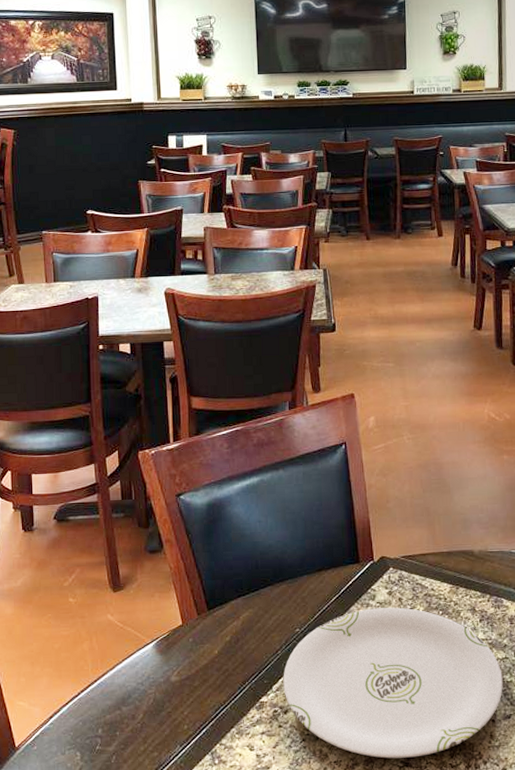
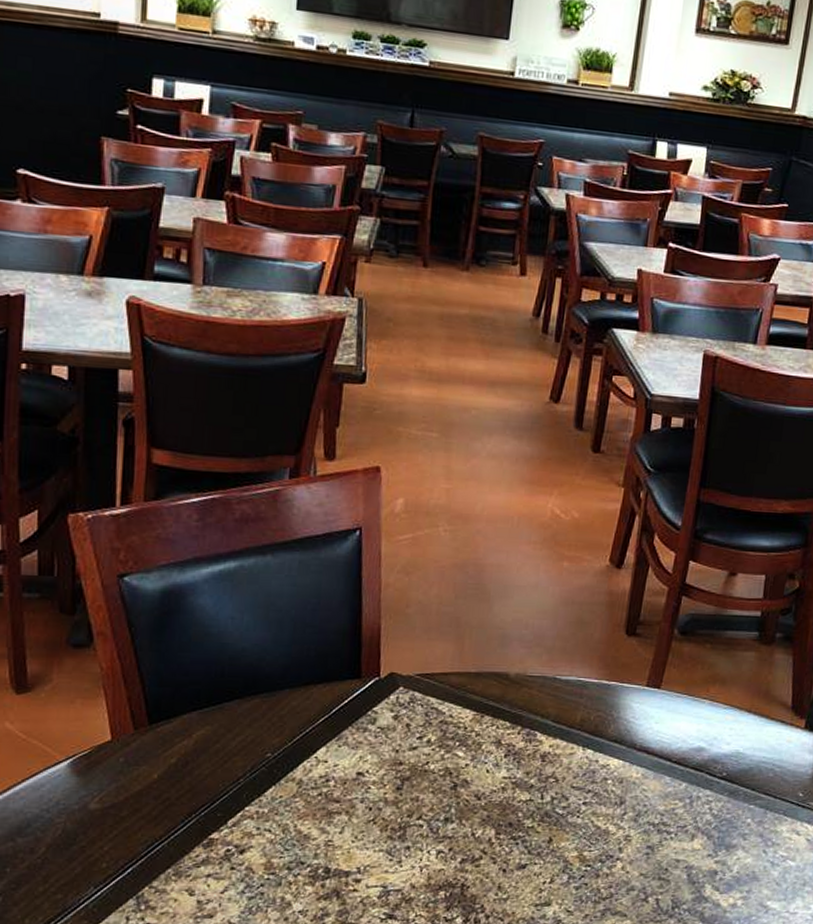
plate: present [283,607,503,759] -> none [242,734,523,909]

